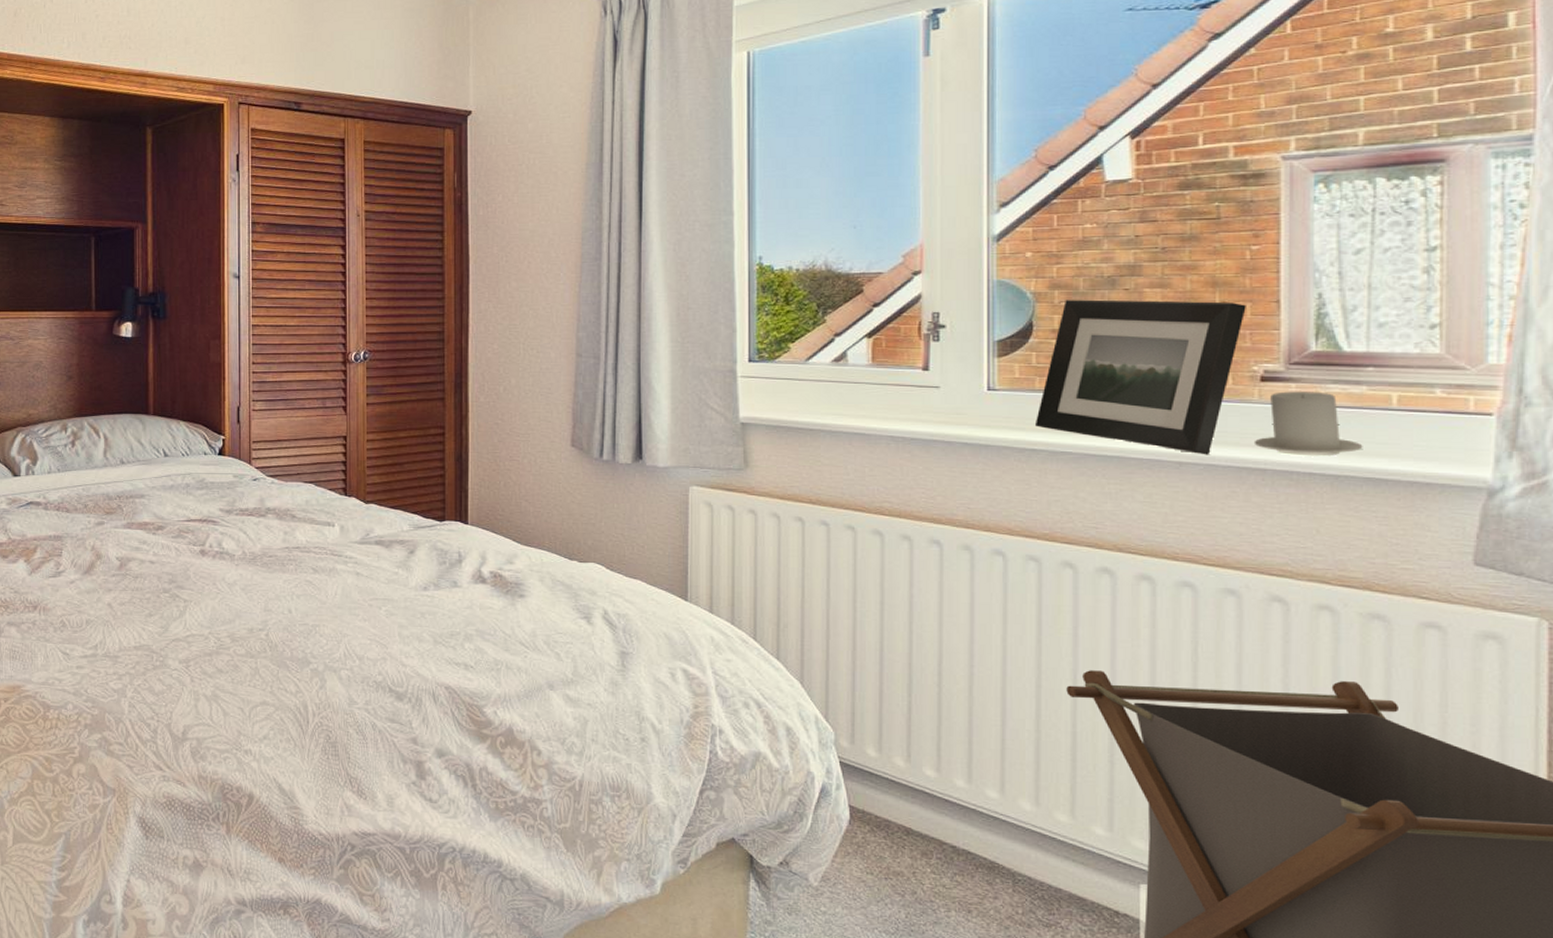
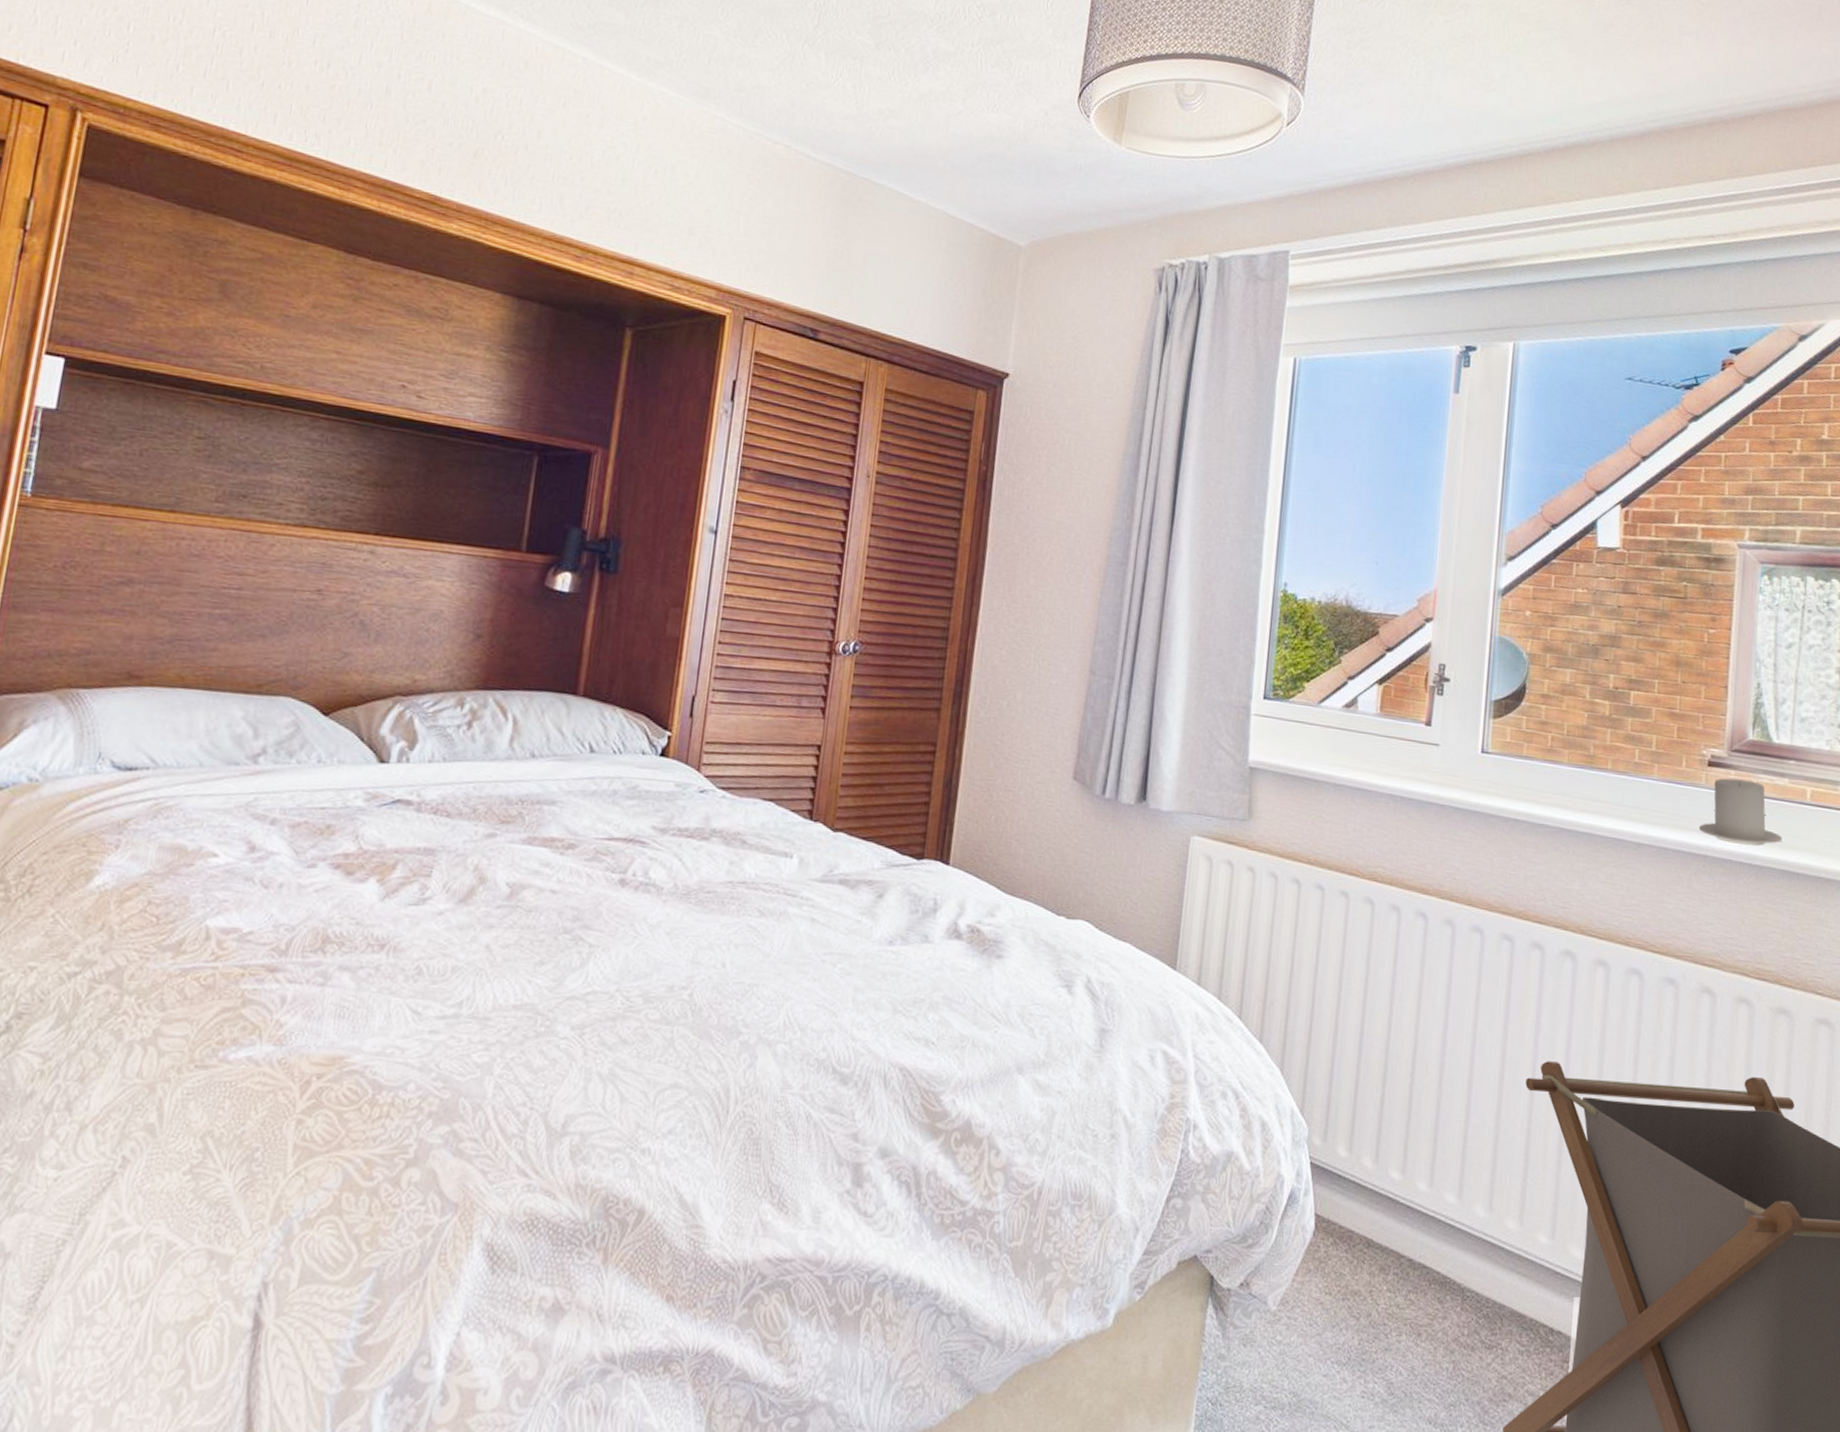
picture frame: present [1034,299,1246,455] -> none [1519,664,1701,838]

